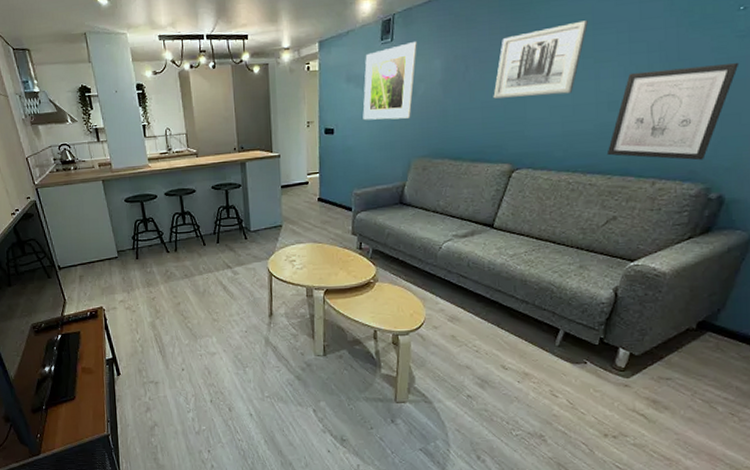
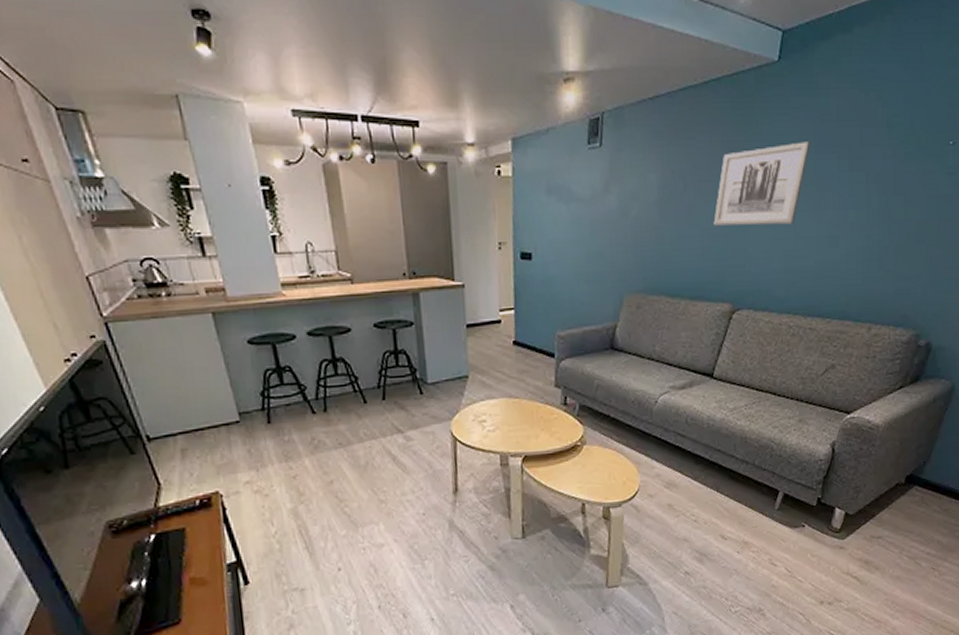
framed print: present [362,42,417,121] -> none [566,150,630,245]
wall art: present [606,63,739,161] -> none [826,202,948,305]

